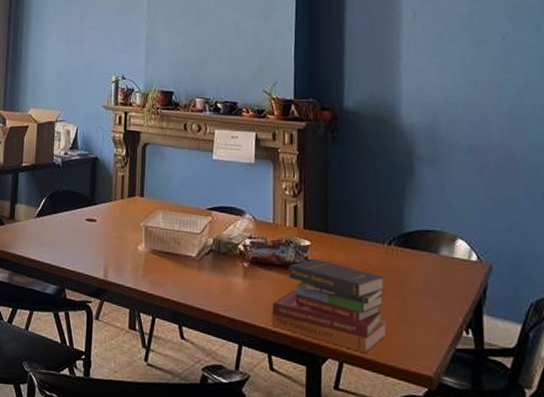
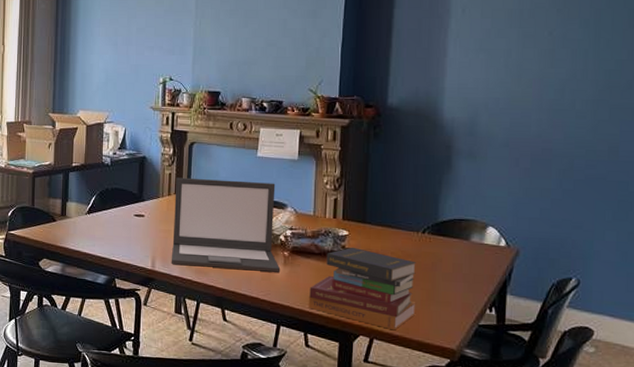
laptop: none [124,180,241,285] -> present [171,177,281,272]

